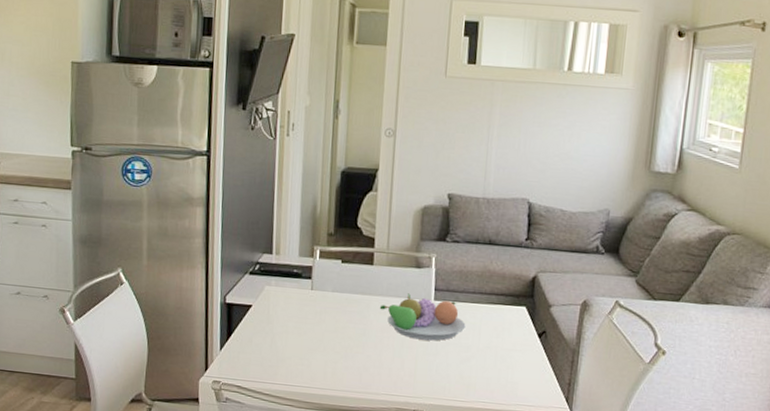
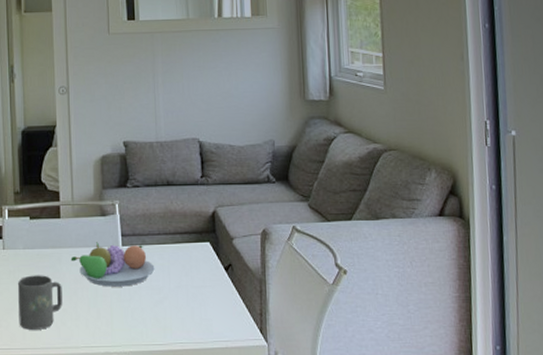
mug: none [321,318,368,373] -> present [18,275,62,330]

